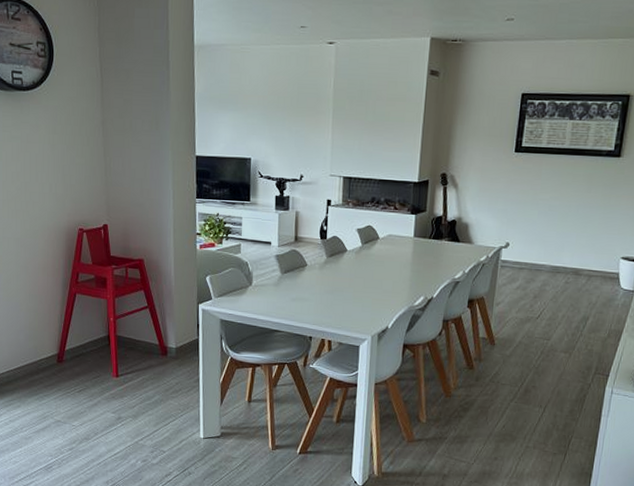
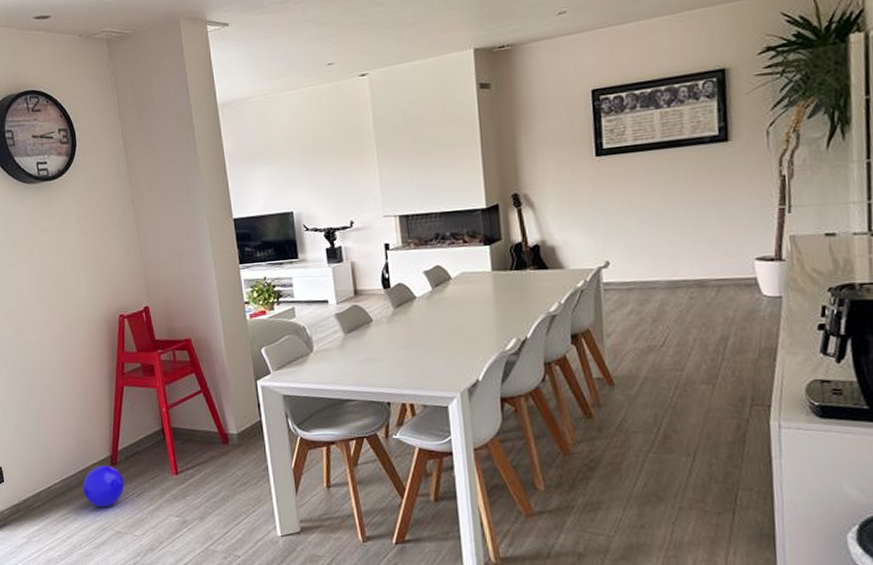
ball: none [28,361,68,399] -> present [82,464,125,508]

